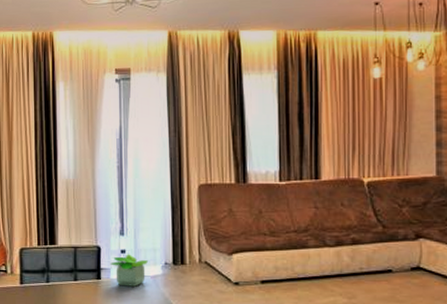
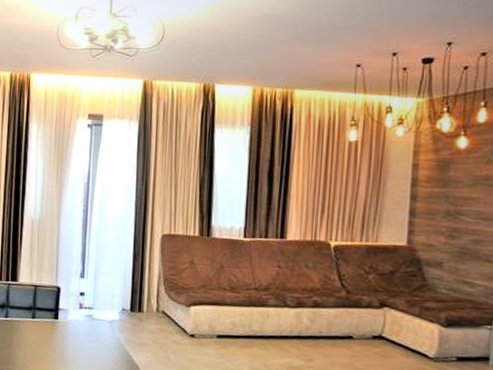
potted plant: present [109,254,148,287] -> none [68,297,106,330]

